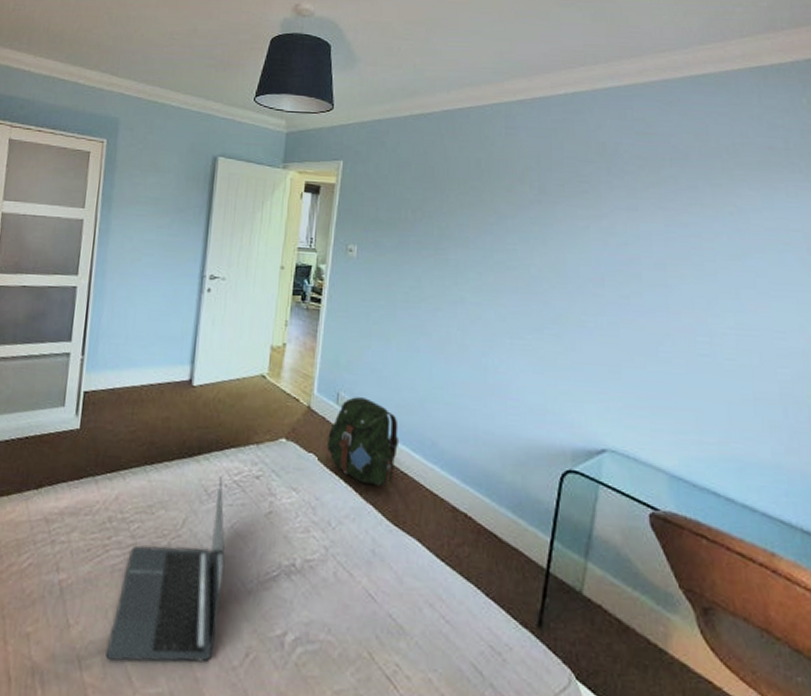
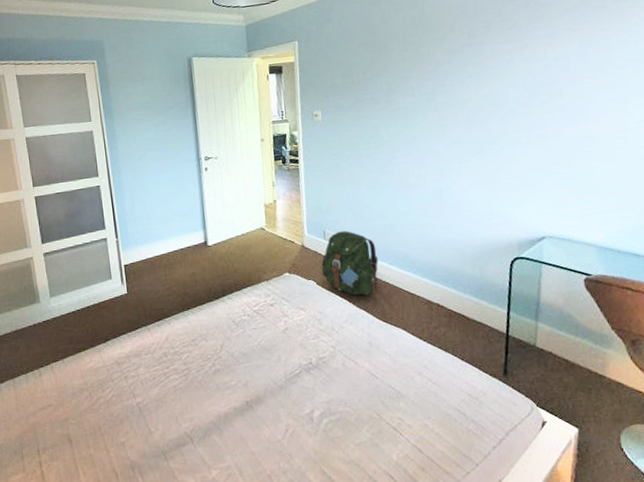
laptop: present [105,477,225,663] -> none [182,310,262,451]

